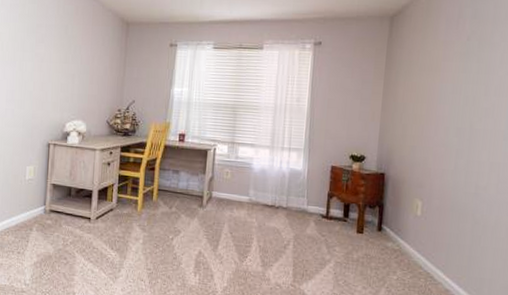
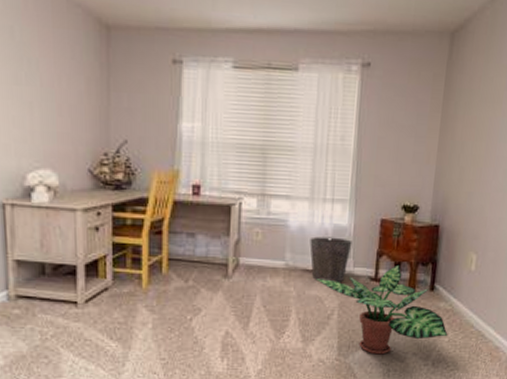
waste bin: none [269,178,306,217] -> present [309,236,352,282]
potted plant: none [274,205,396,285] -> present [315,264,448,355]

